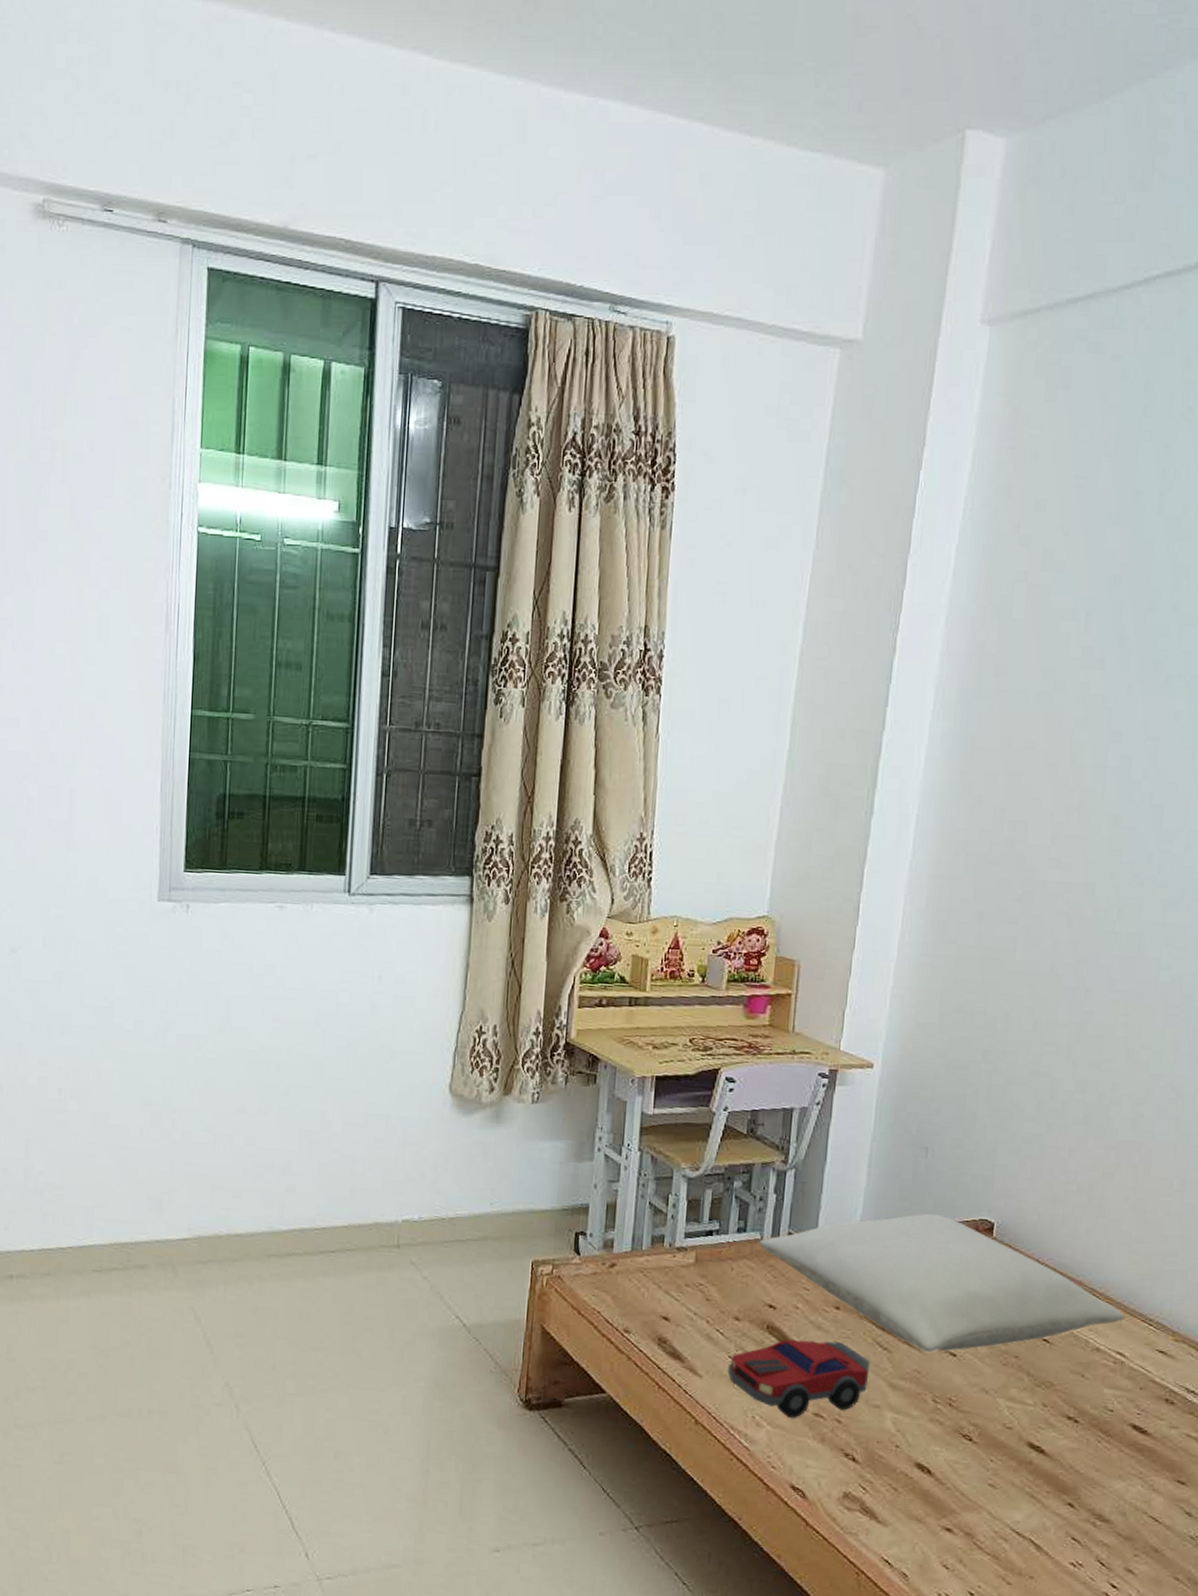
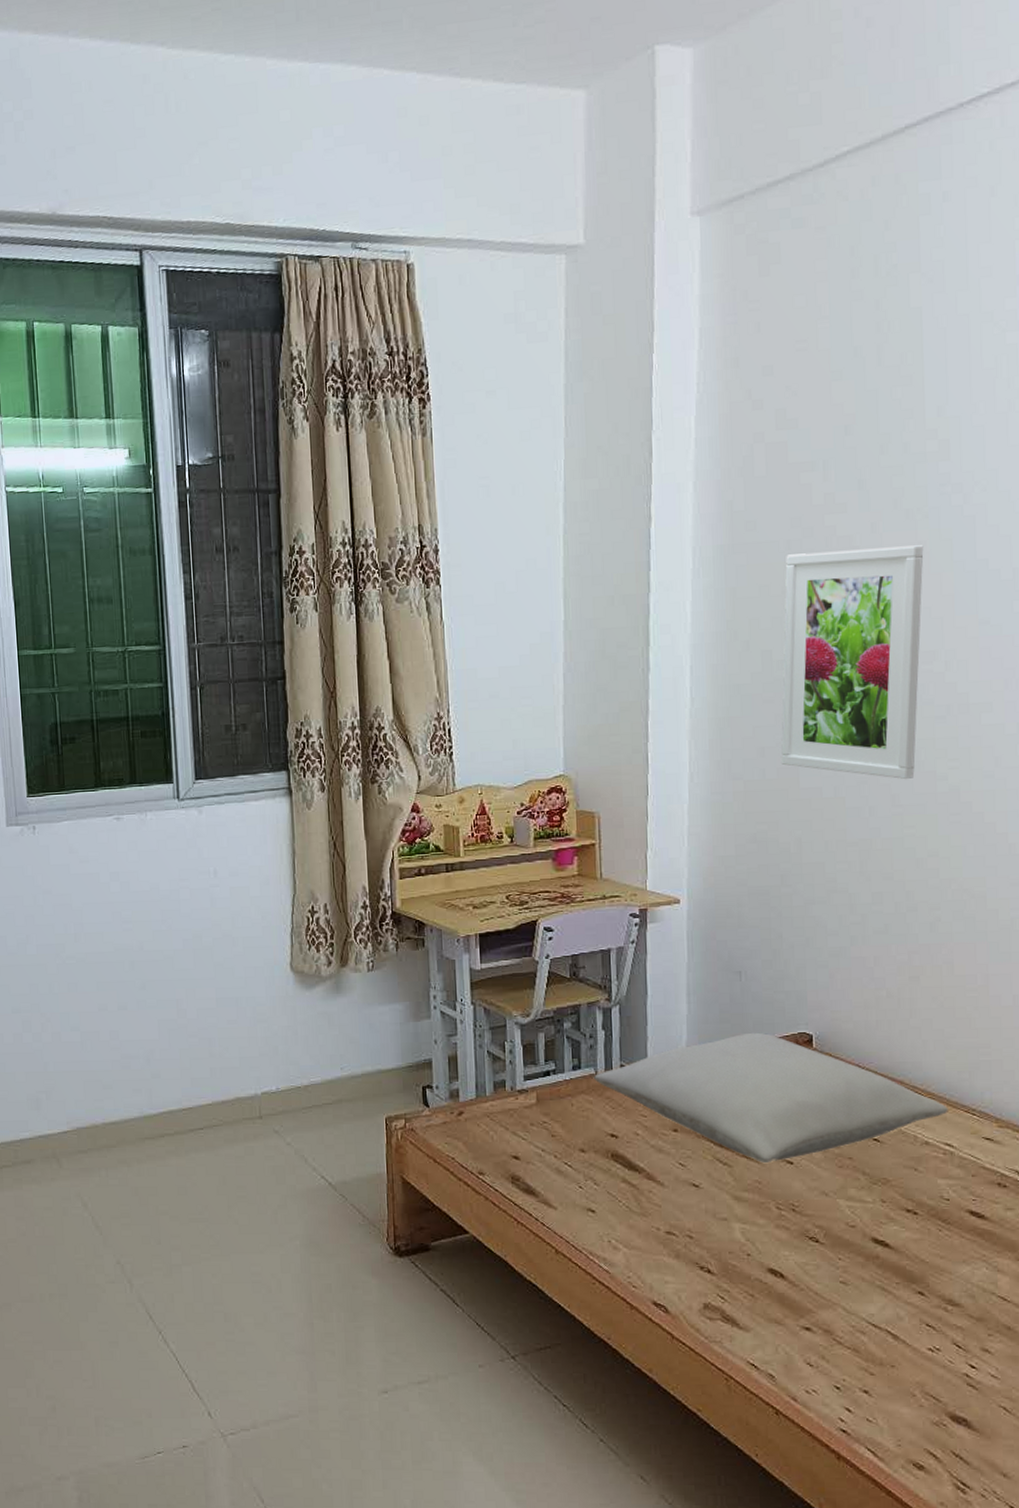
toy car: present [727,1339,871,1418] -> none [579,1162,714,1238]
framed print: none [999,707,1180,965] -> present [780,545,924,780]

